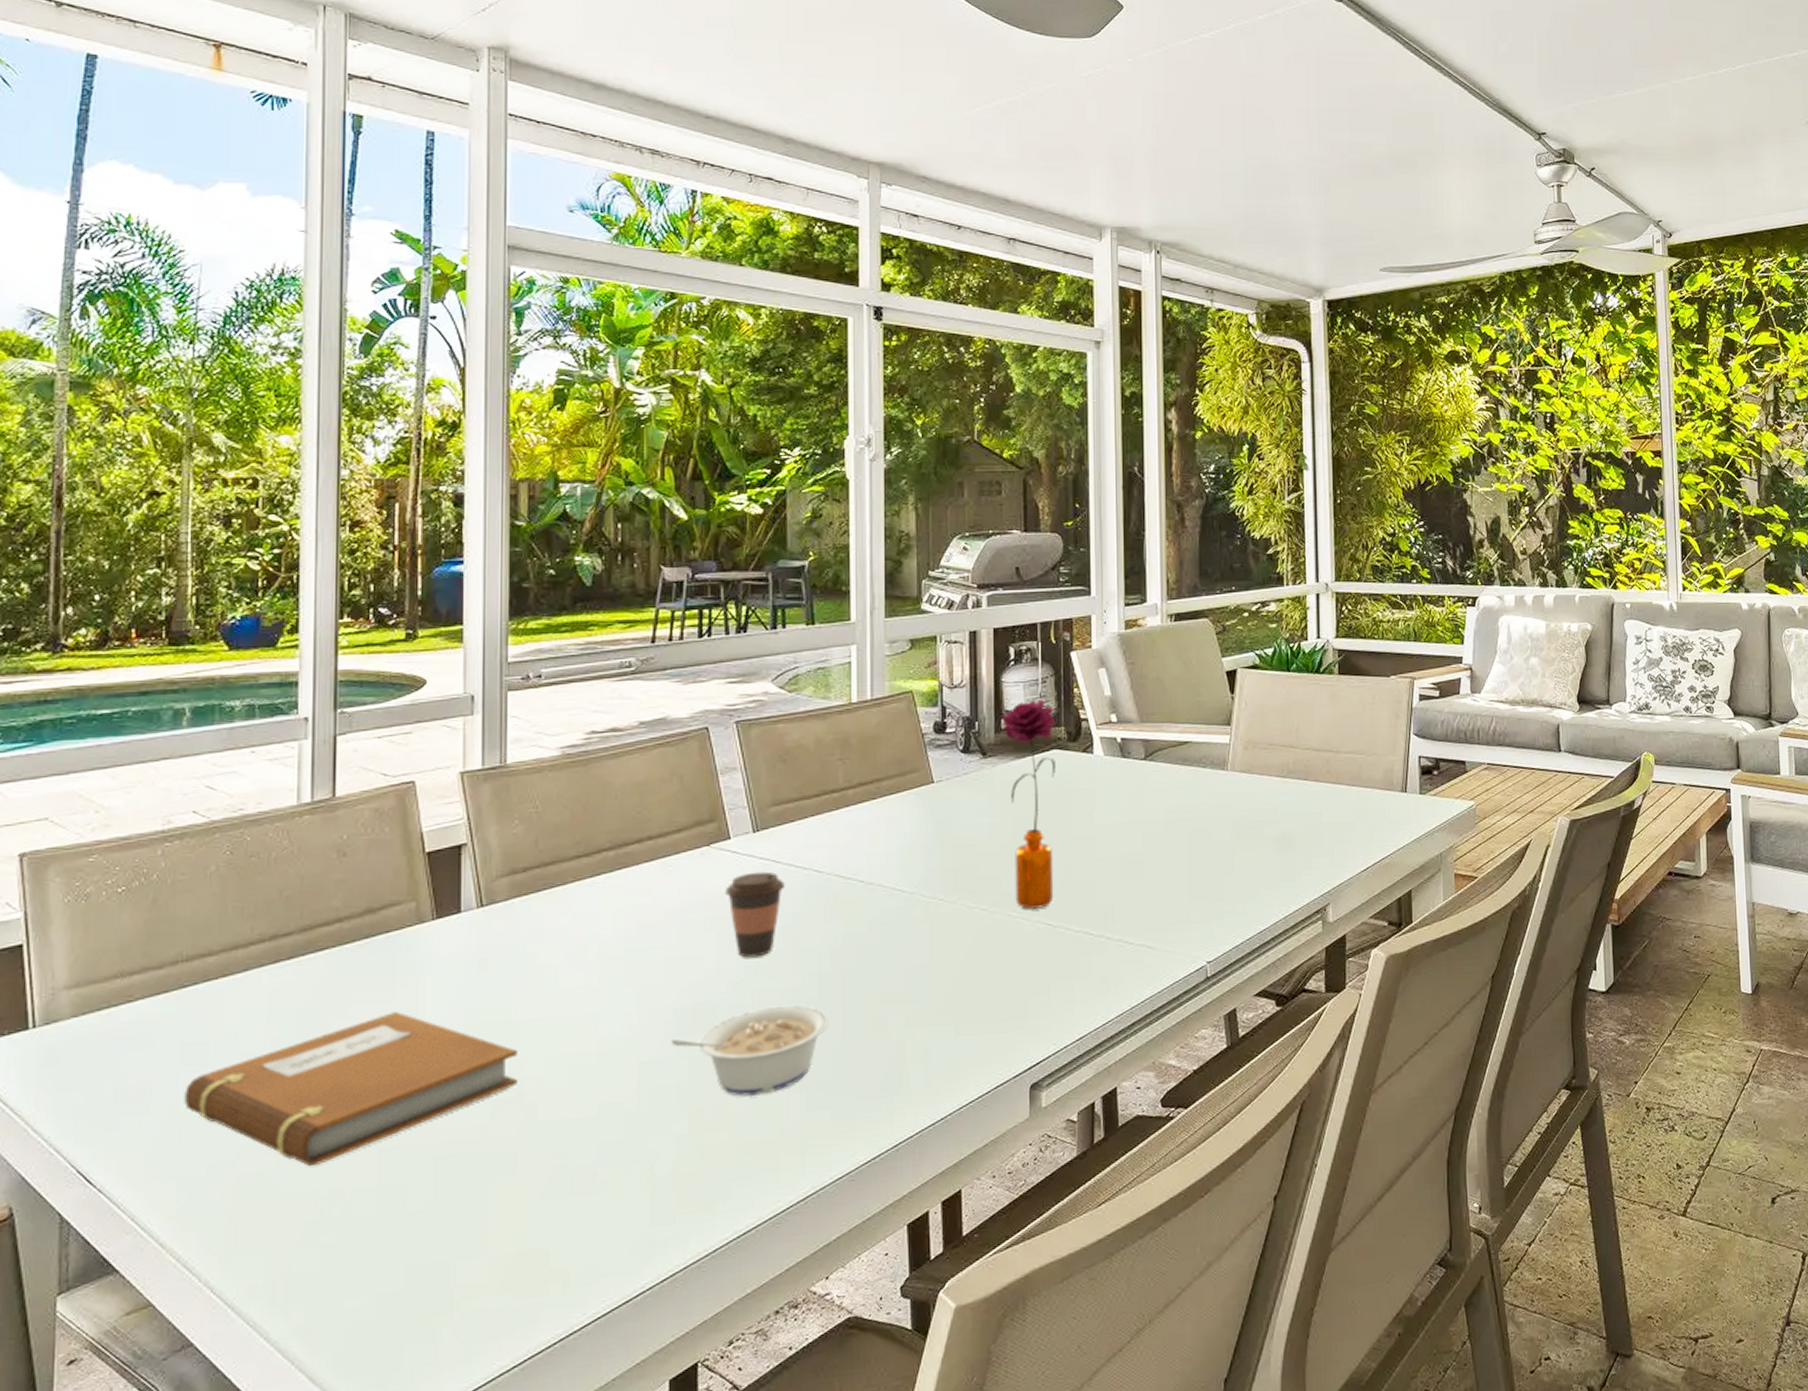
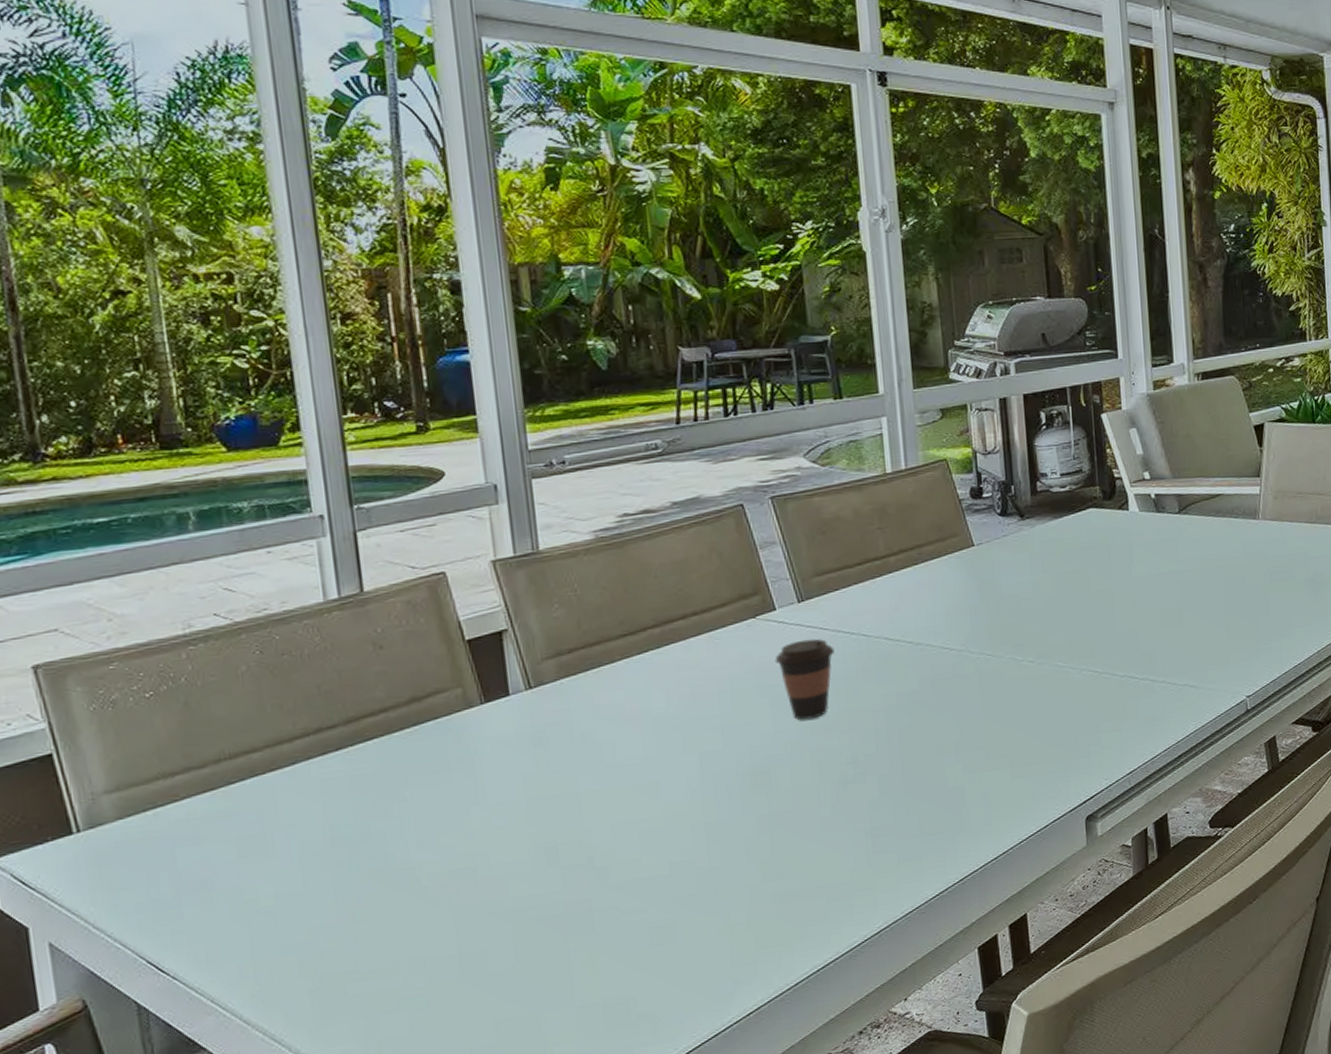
notebook: present [184,1012,517,1167] -> none [247,792,586,941]
legume: present [670,1005,829,1097] -> none [734,760,889,847]
flower: present [1002,698,1055,909] -> none [1037,460,1098,659]

